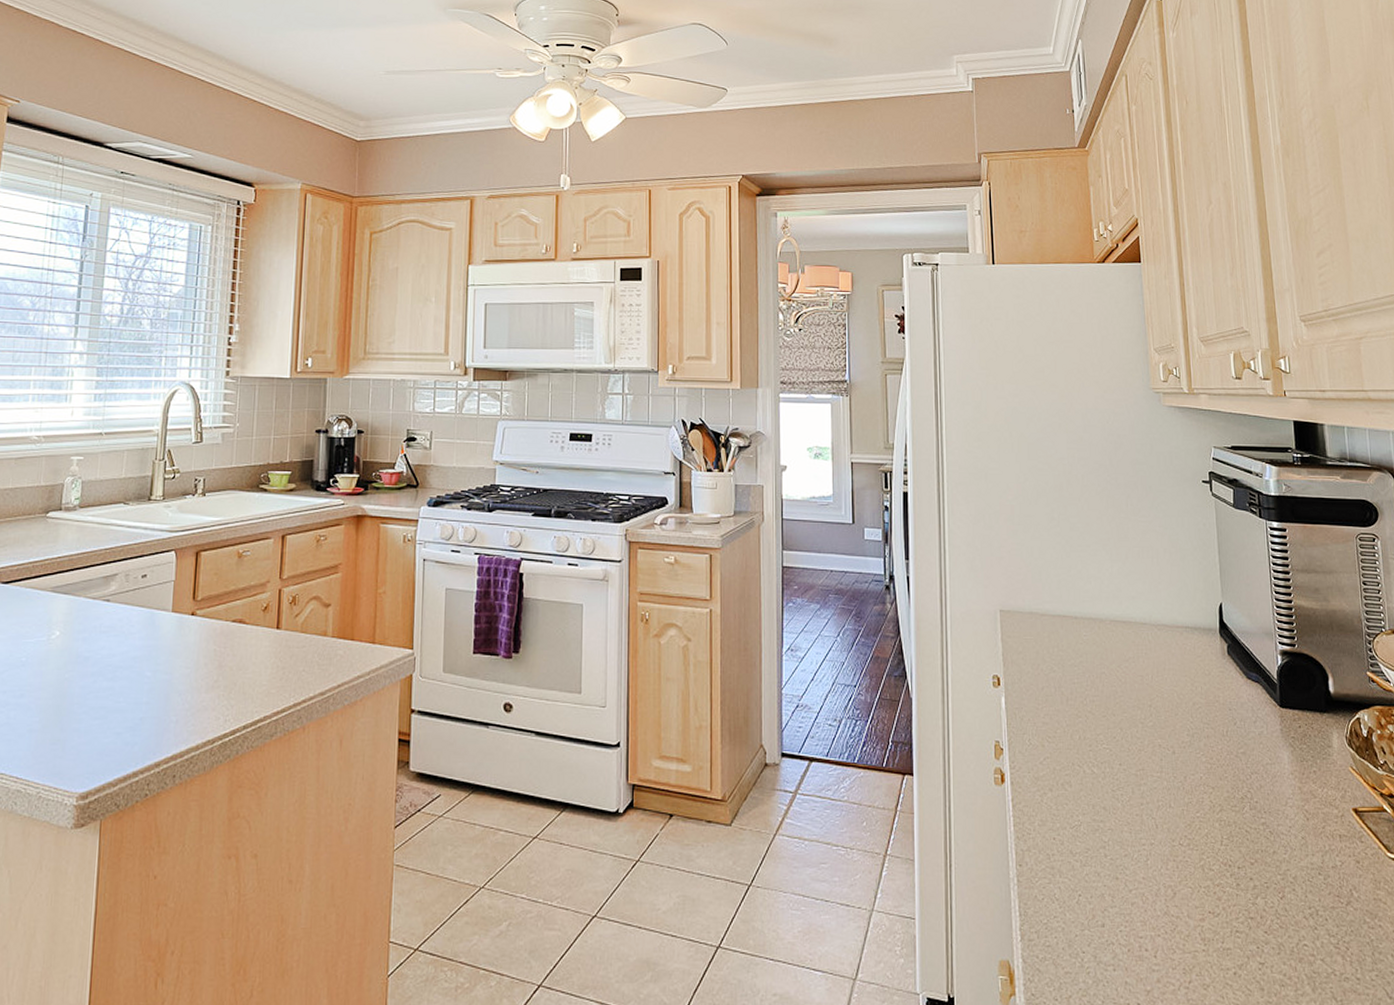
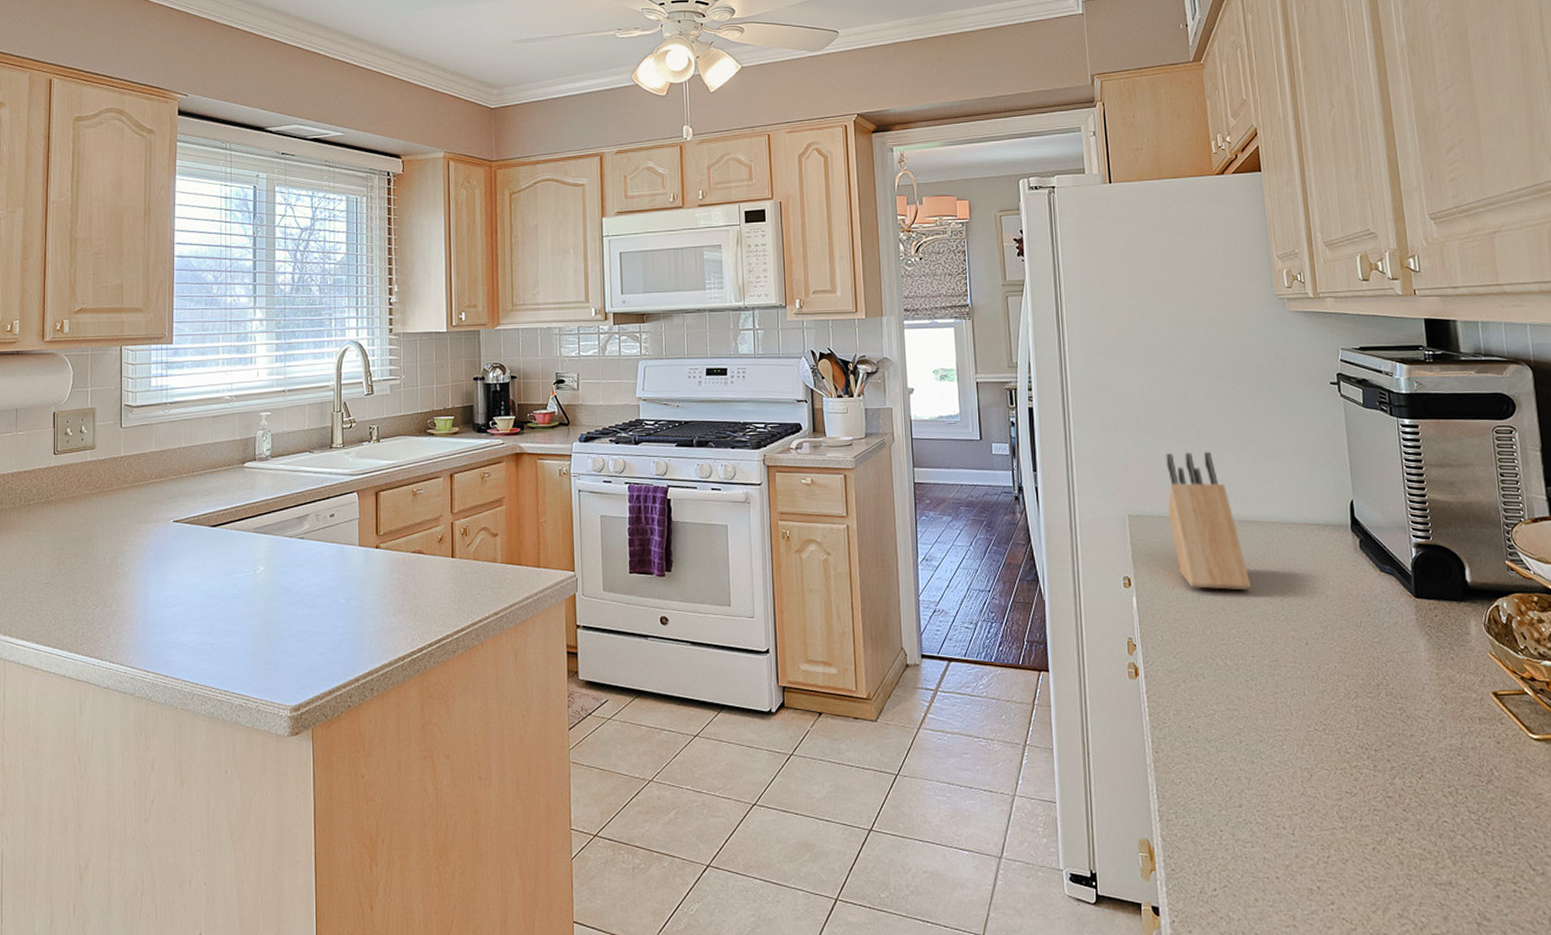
knife block: none [1039,546,1120,694] -> present [1166,451,1251,591]

